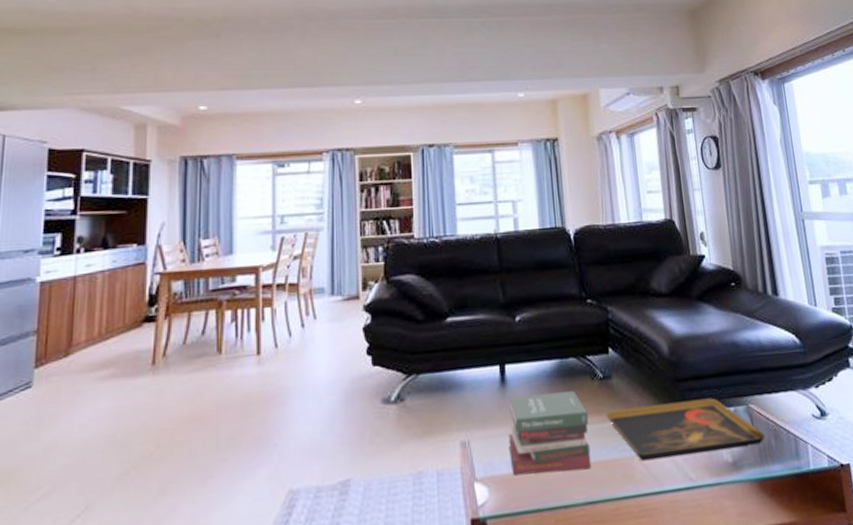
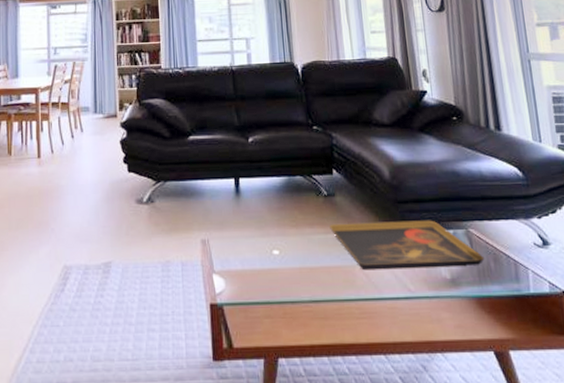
books: present [508,391,592,475] -> none [242,204,316,273]

